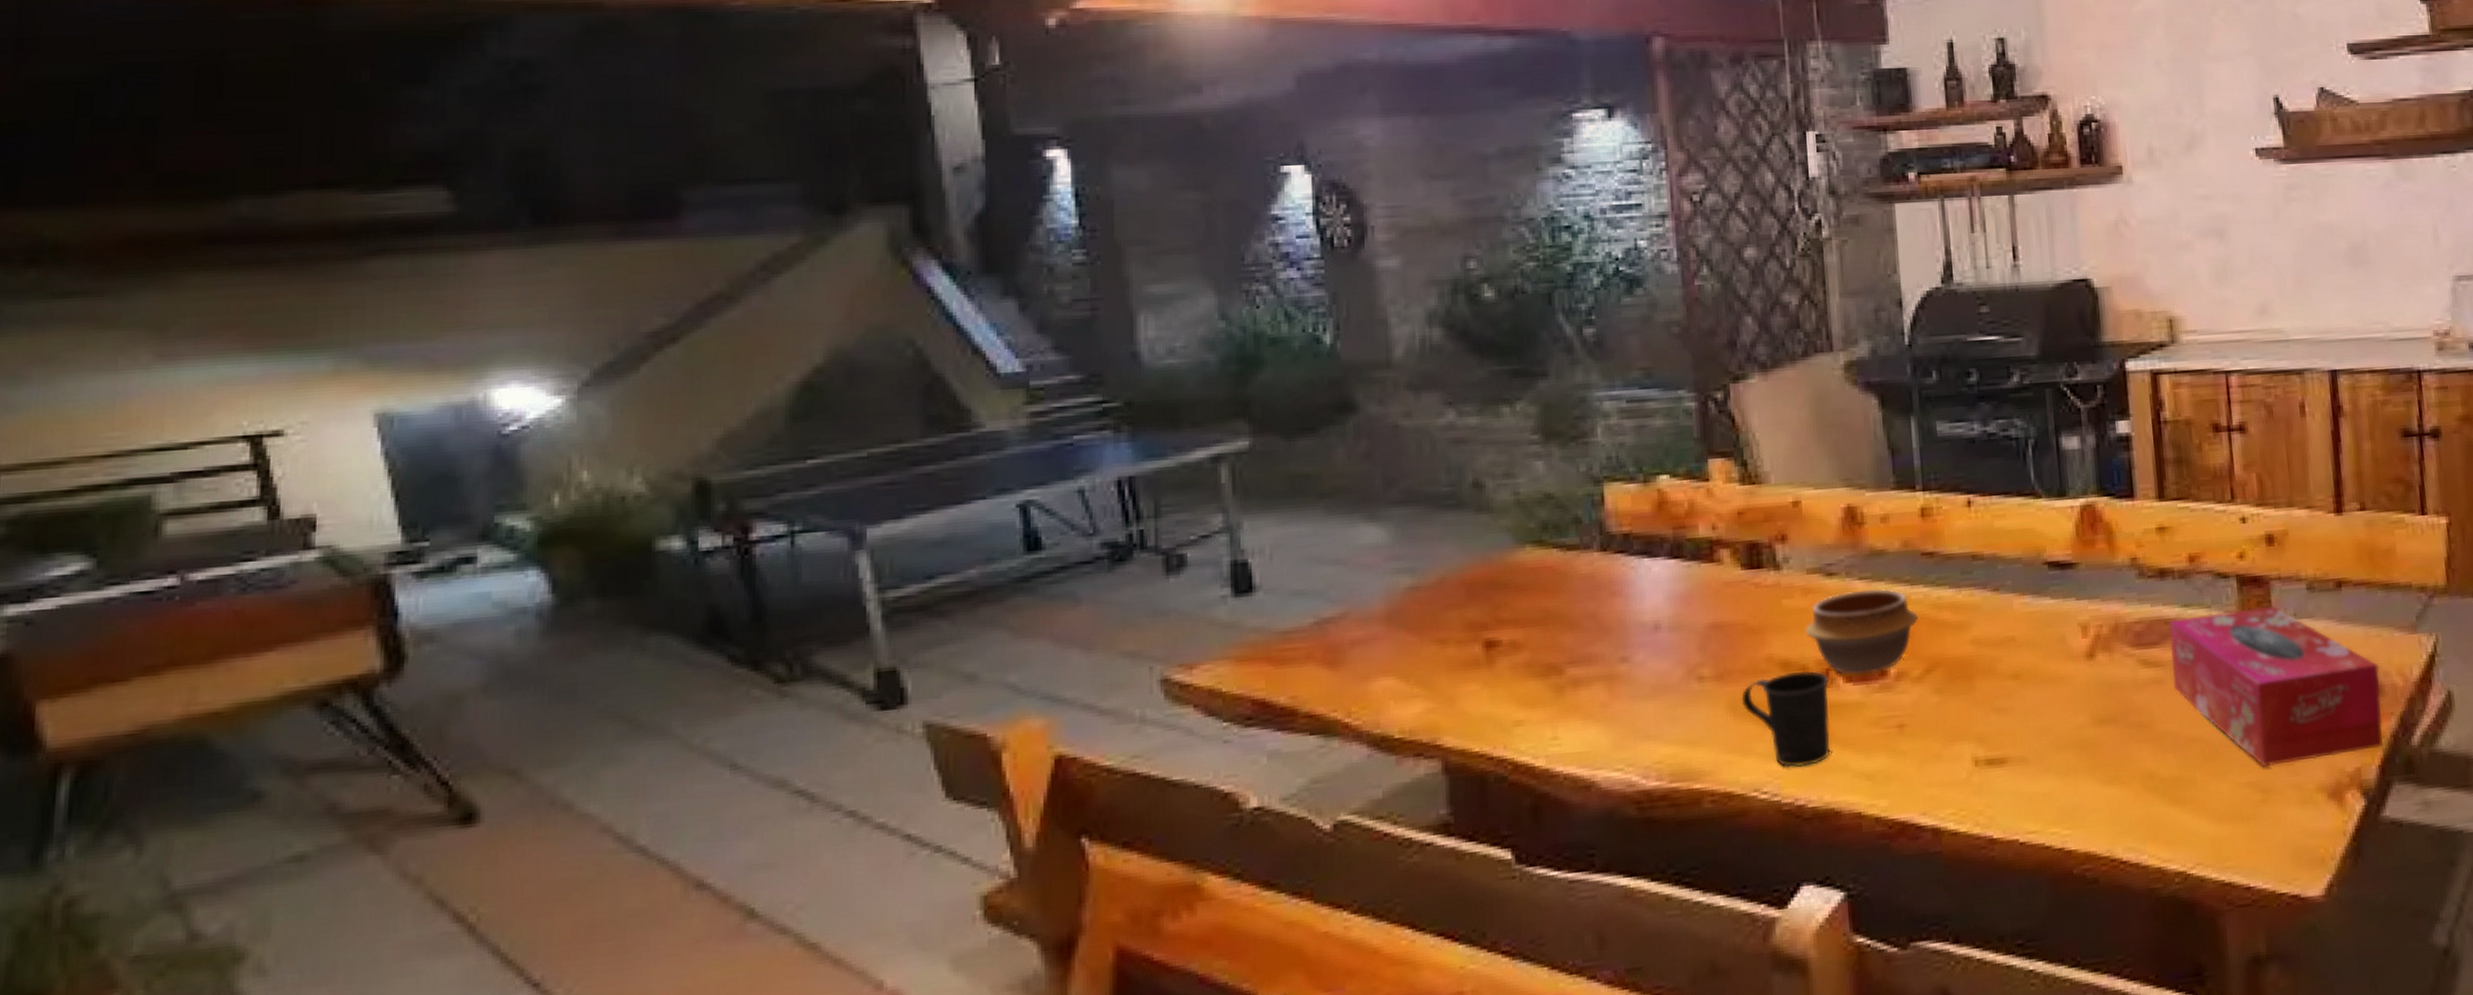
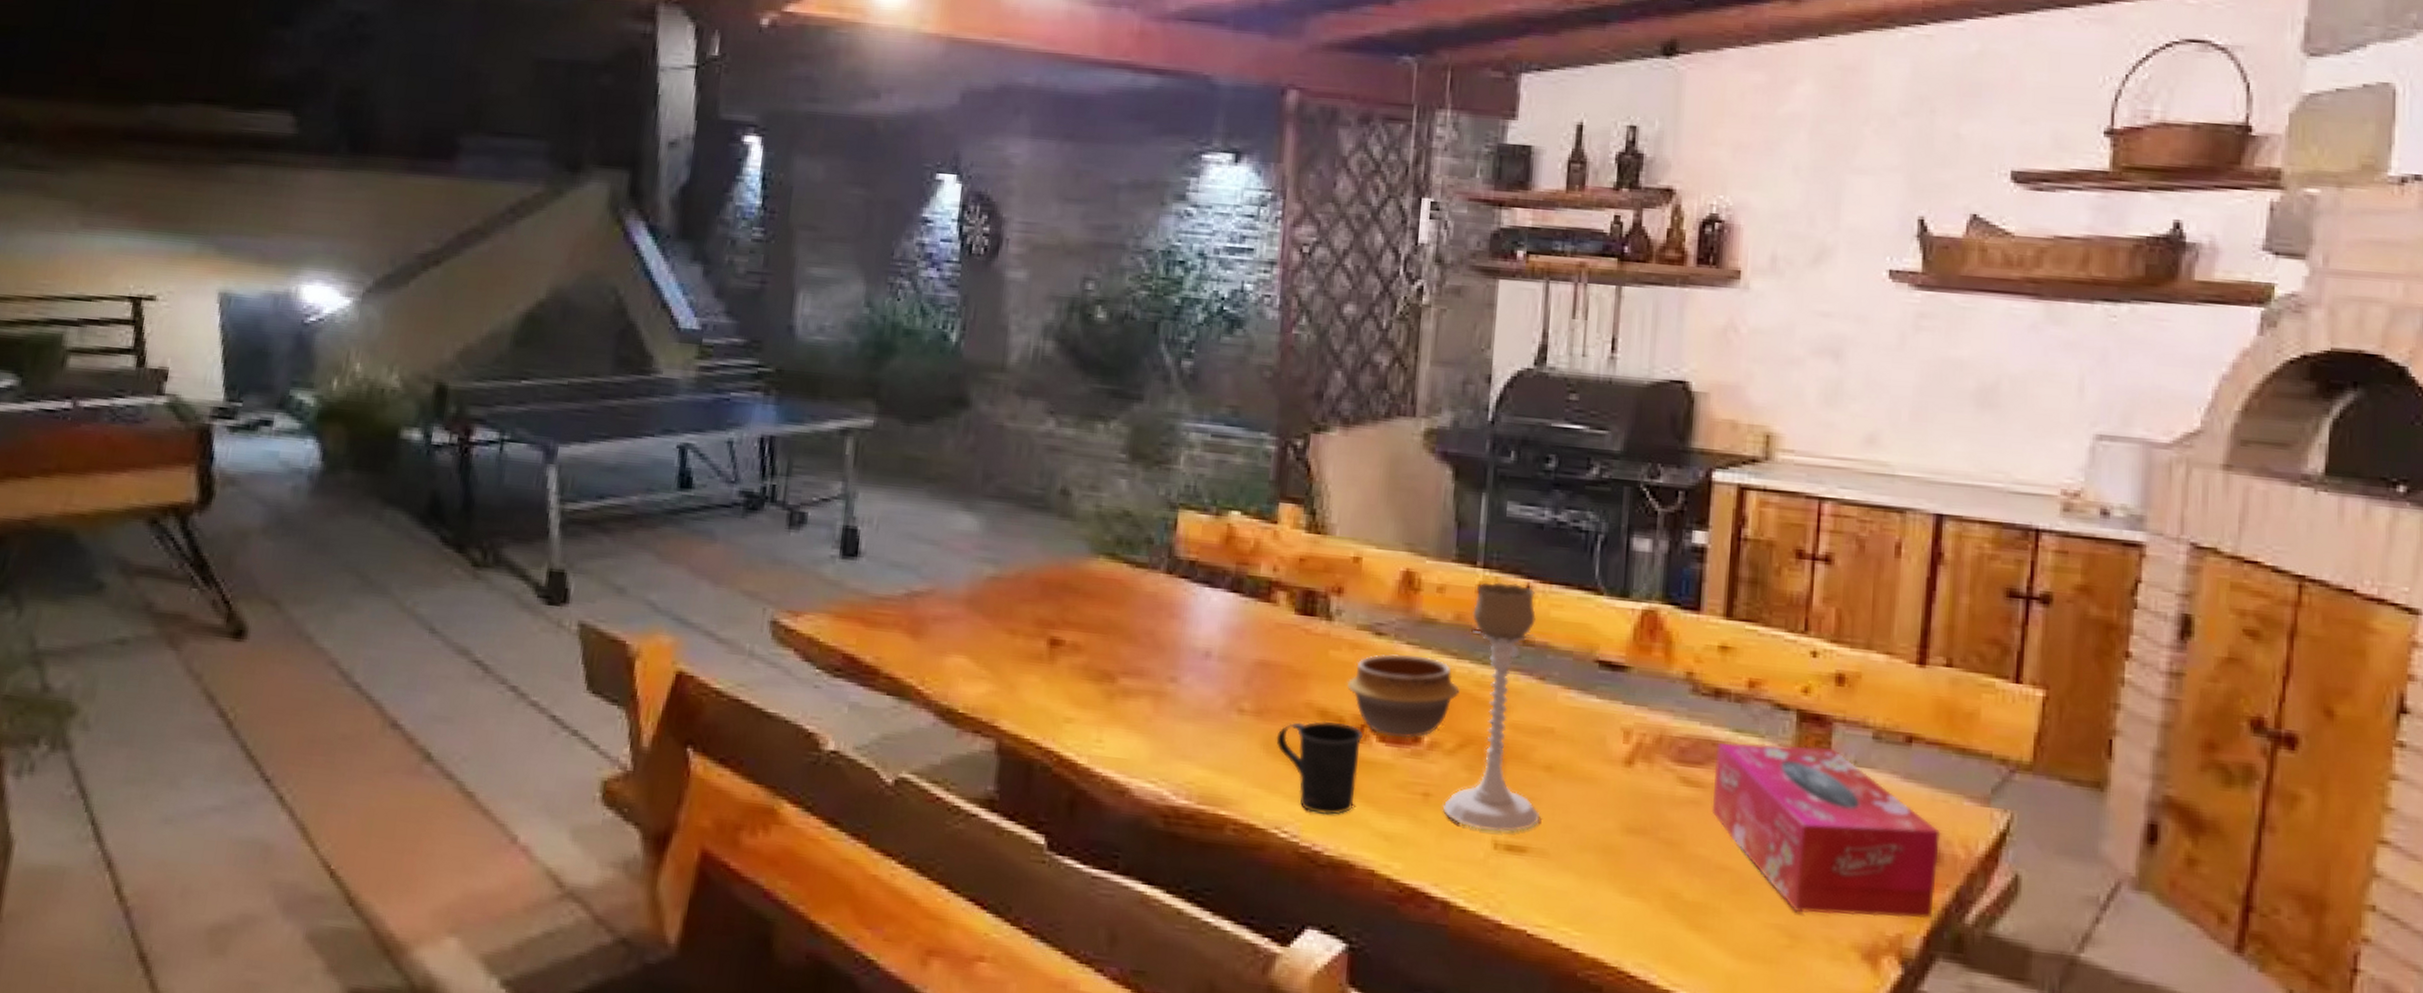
candle holder: none [1918,501,2015,750] -> present [1442,582,1540,833]

